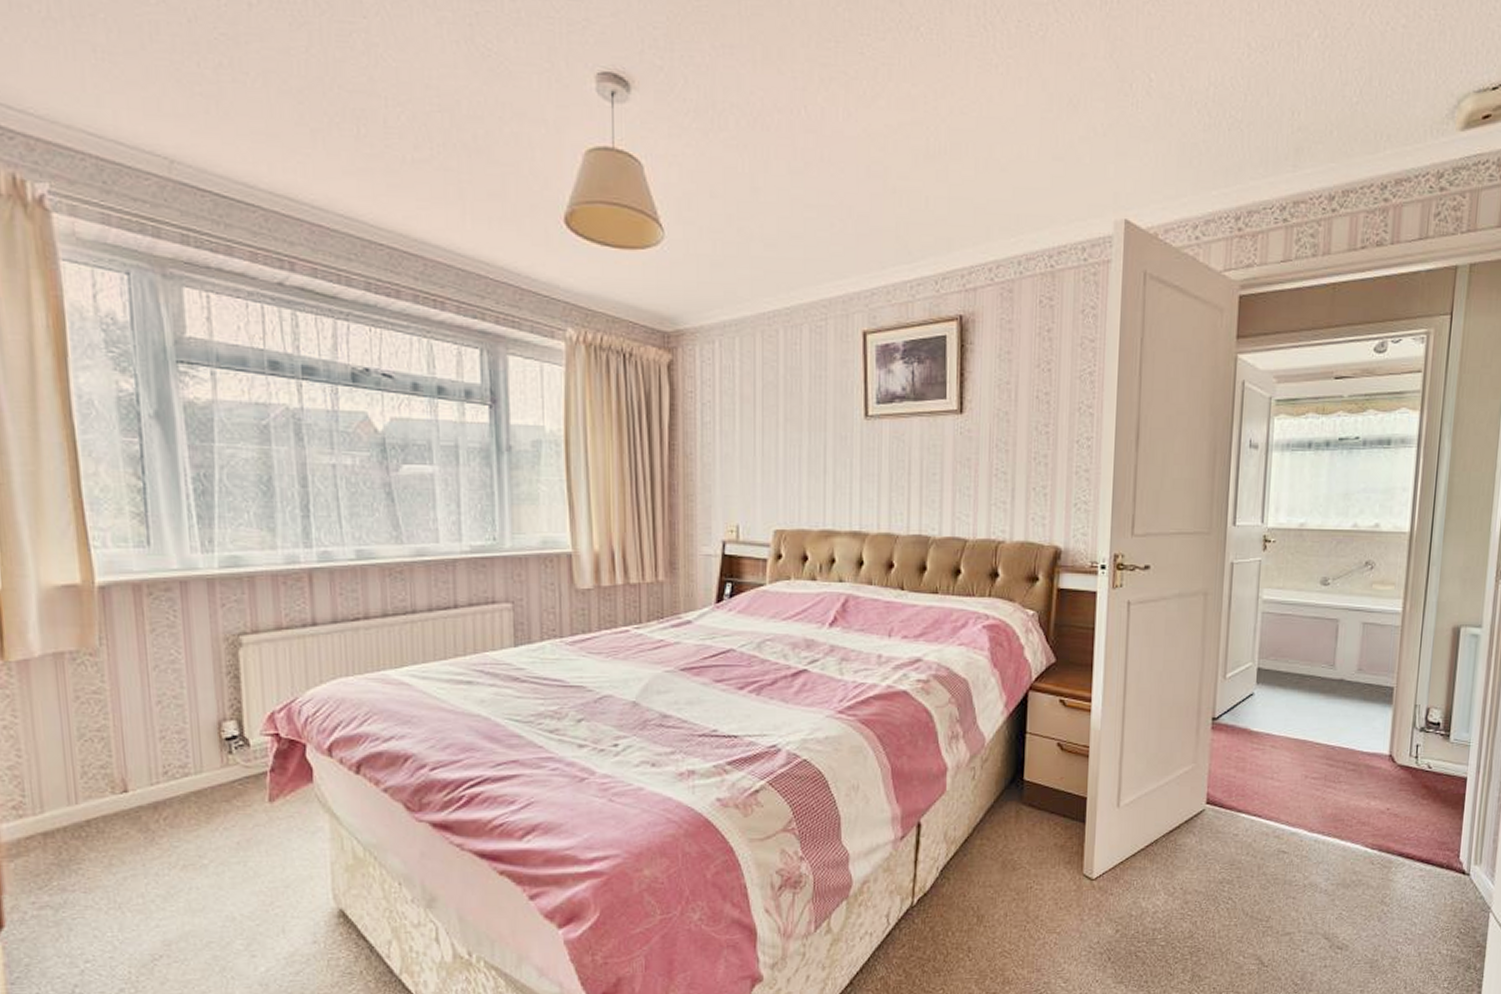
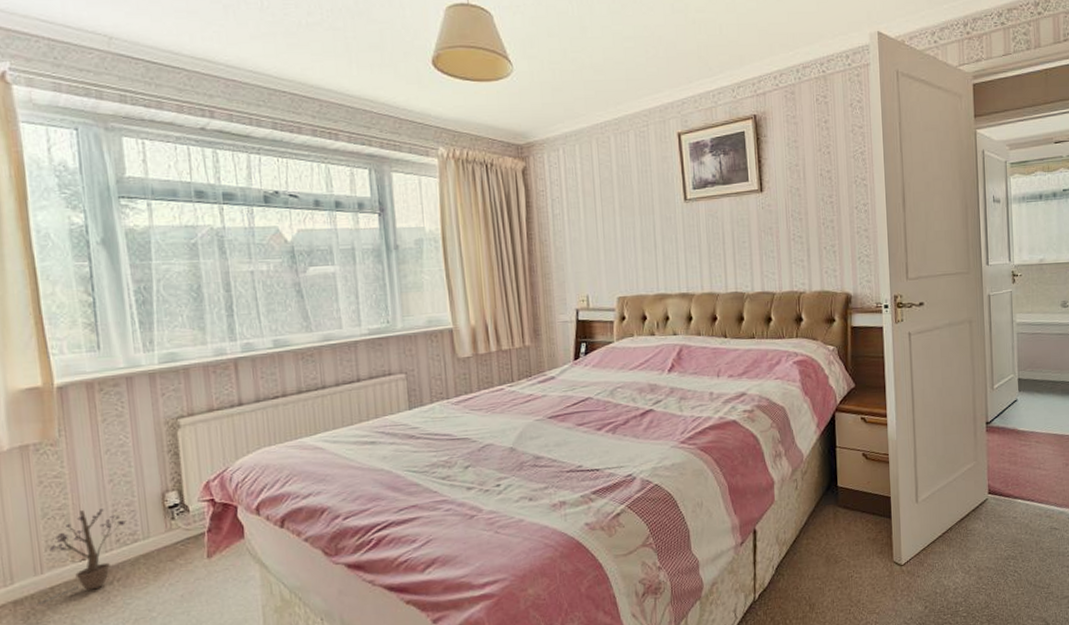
decorative plant: none [71,734,175,840] -> present [38,509,126,605]

